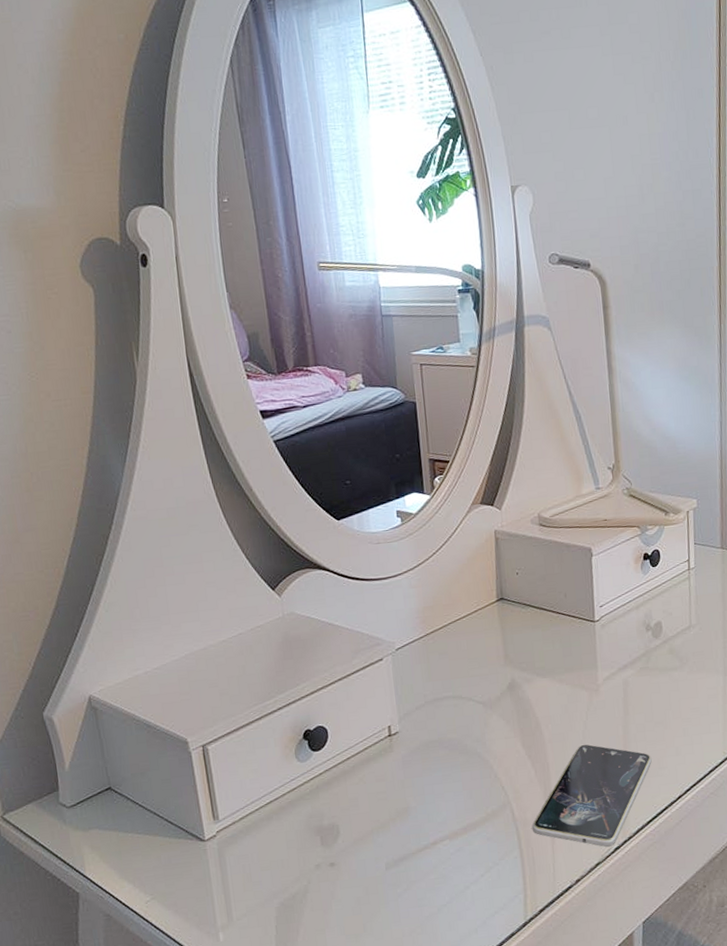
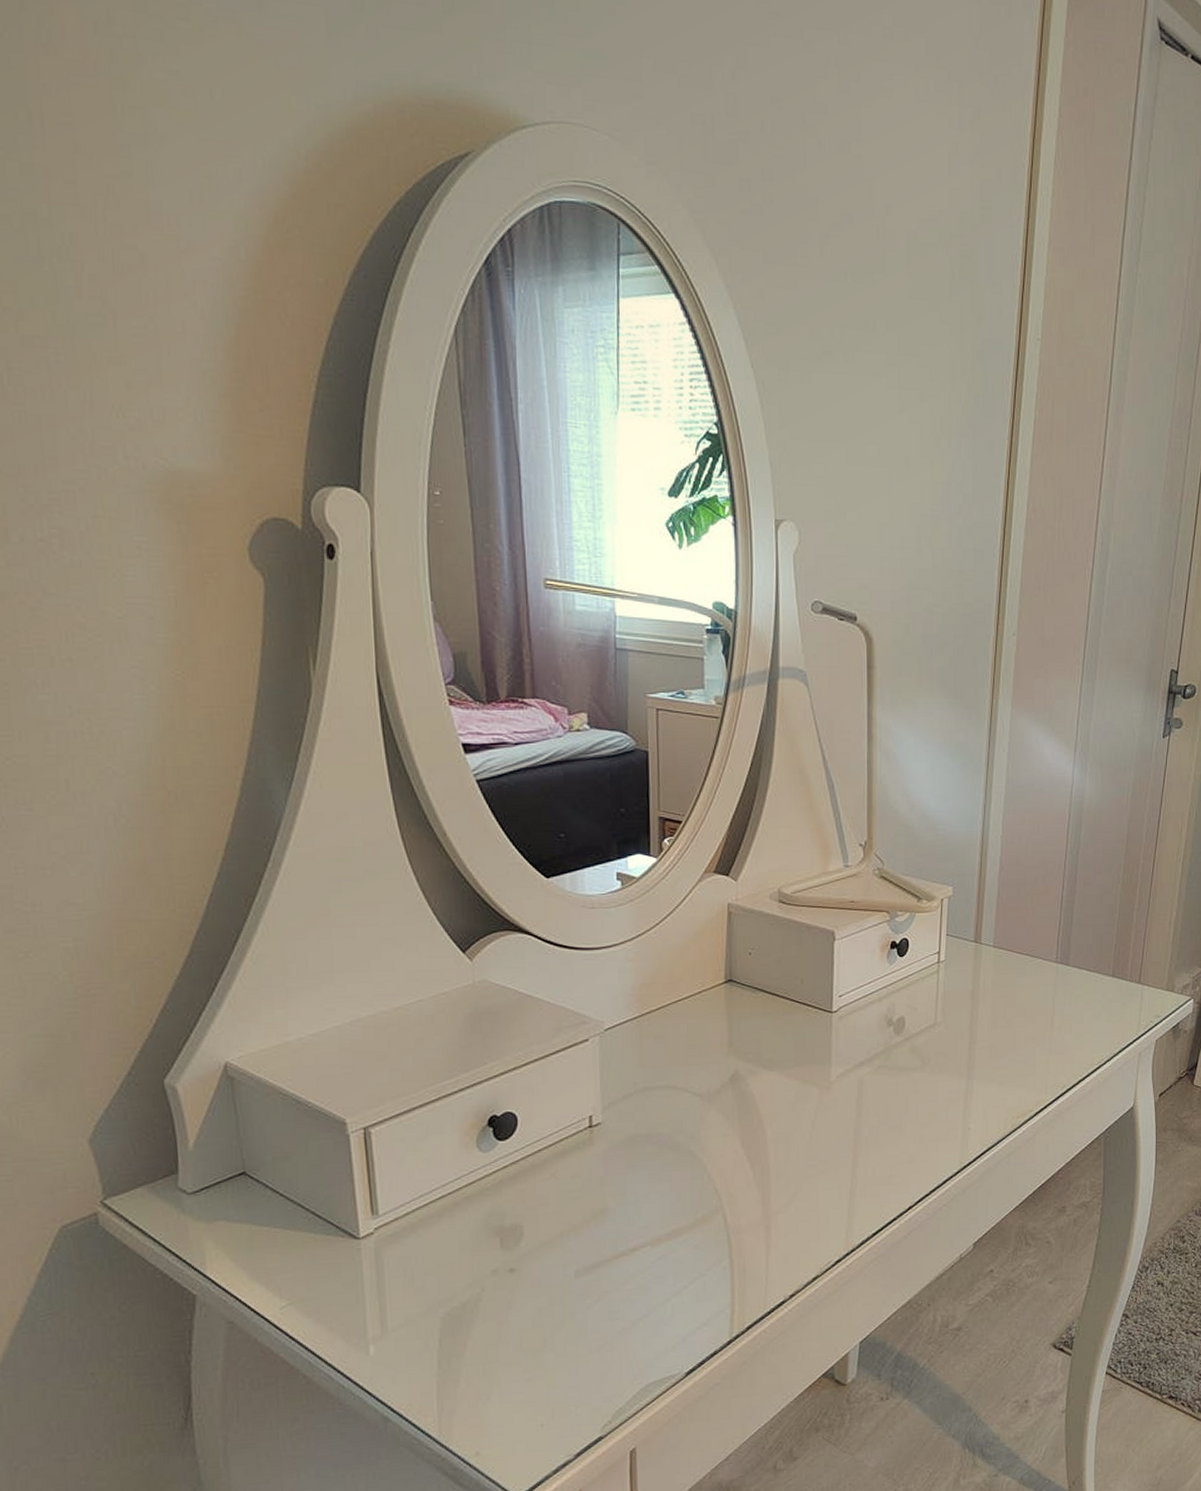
smartphone: present [531,744,652,848] -> none [745,1146,883,1260]

